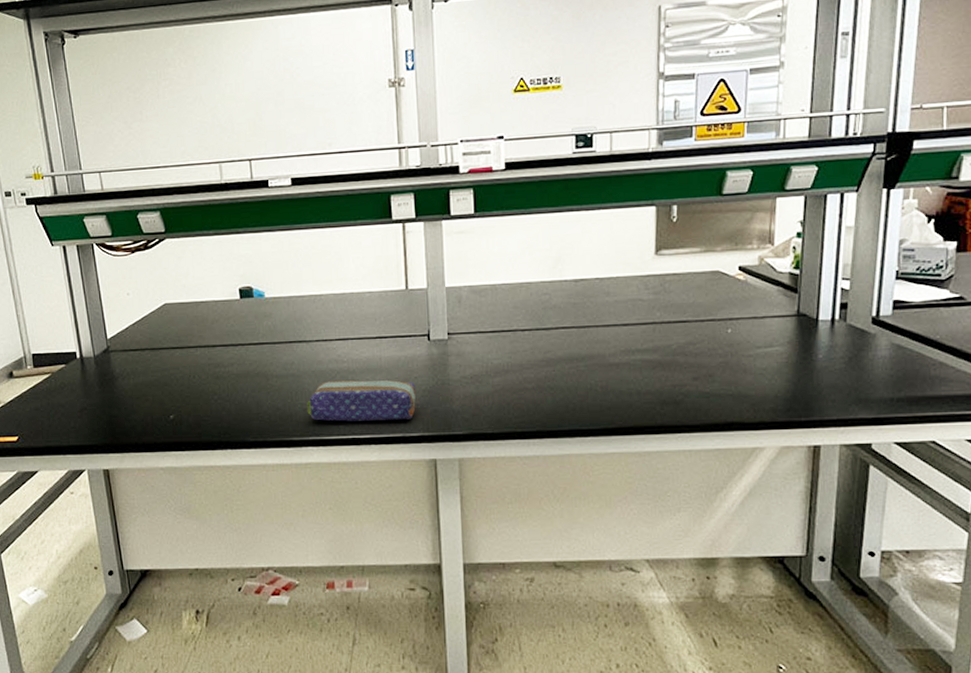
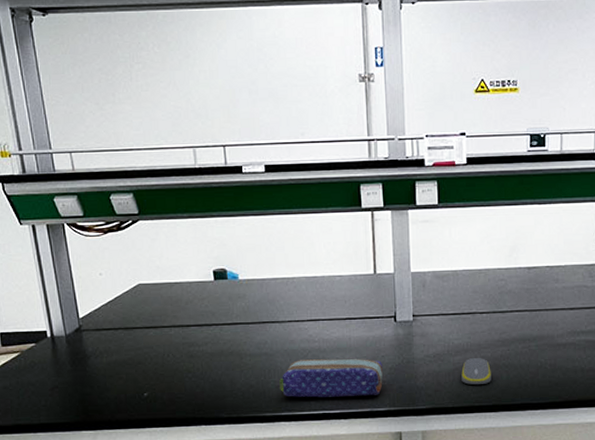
computer mouse: none [501,379,535,409] -> present [461,358,491,385]

